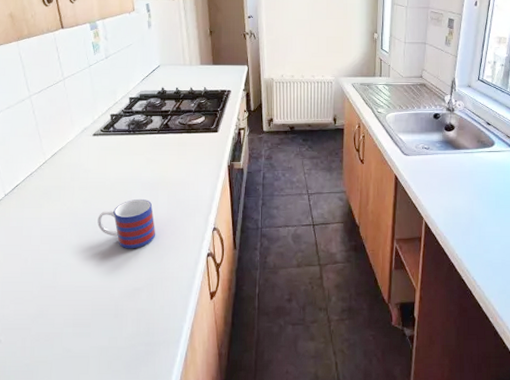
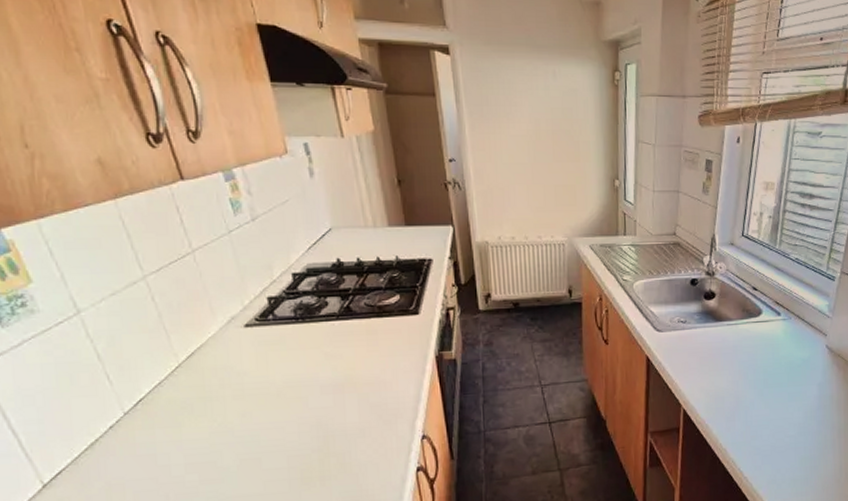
mug: present [97,198,156,249] -> none [263,405,347,471]

